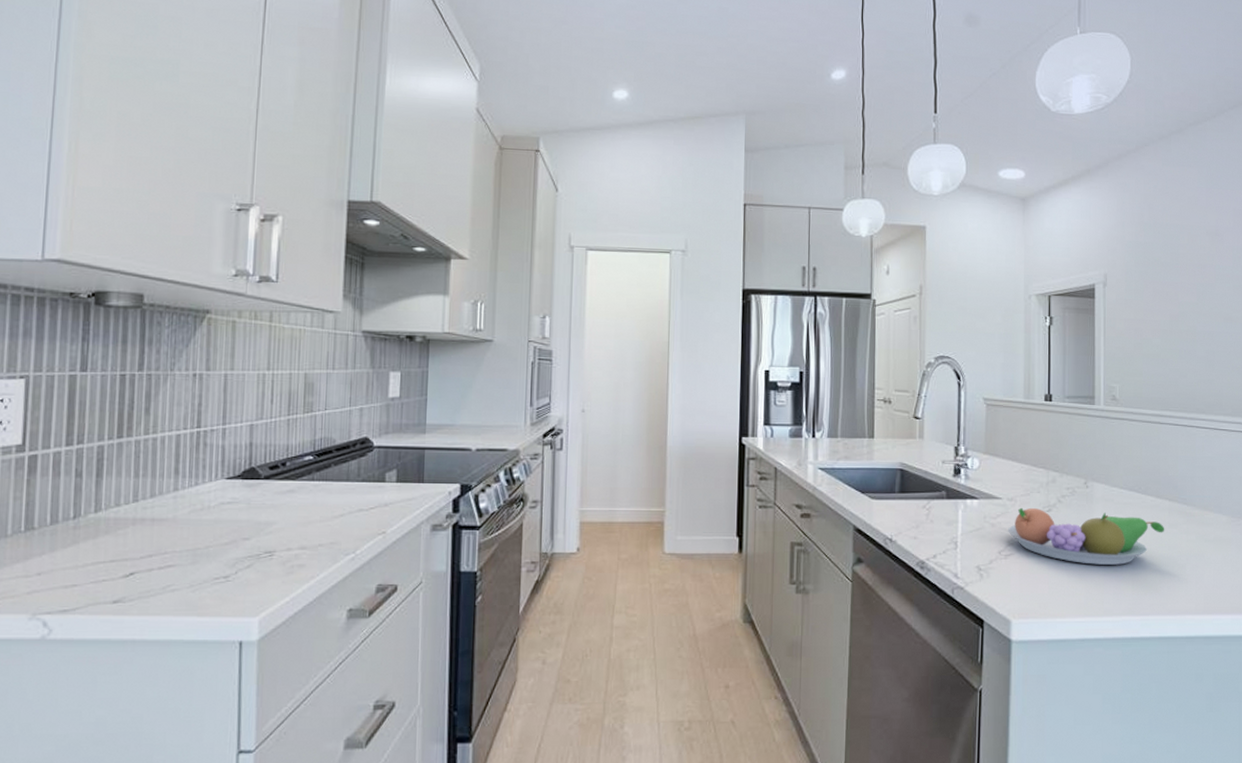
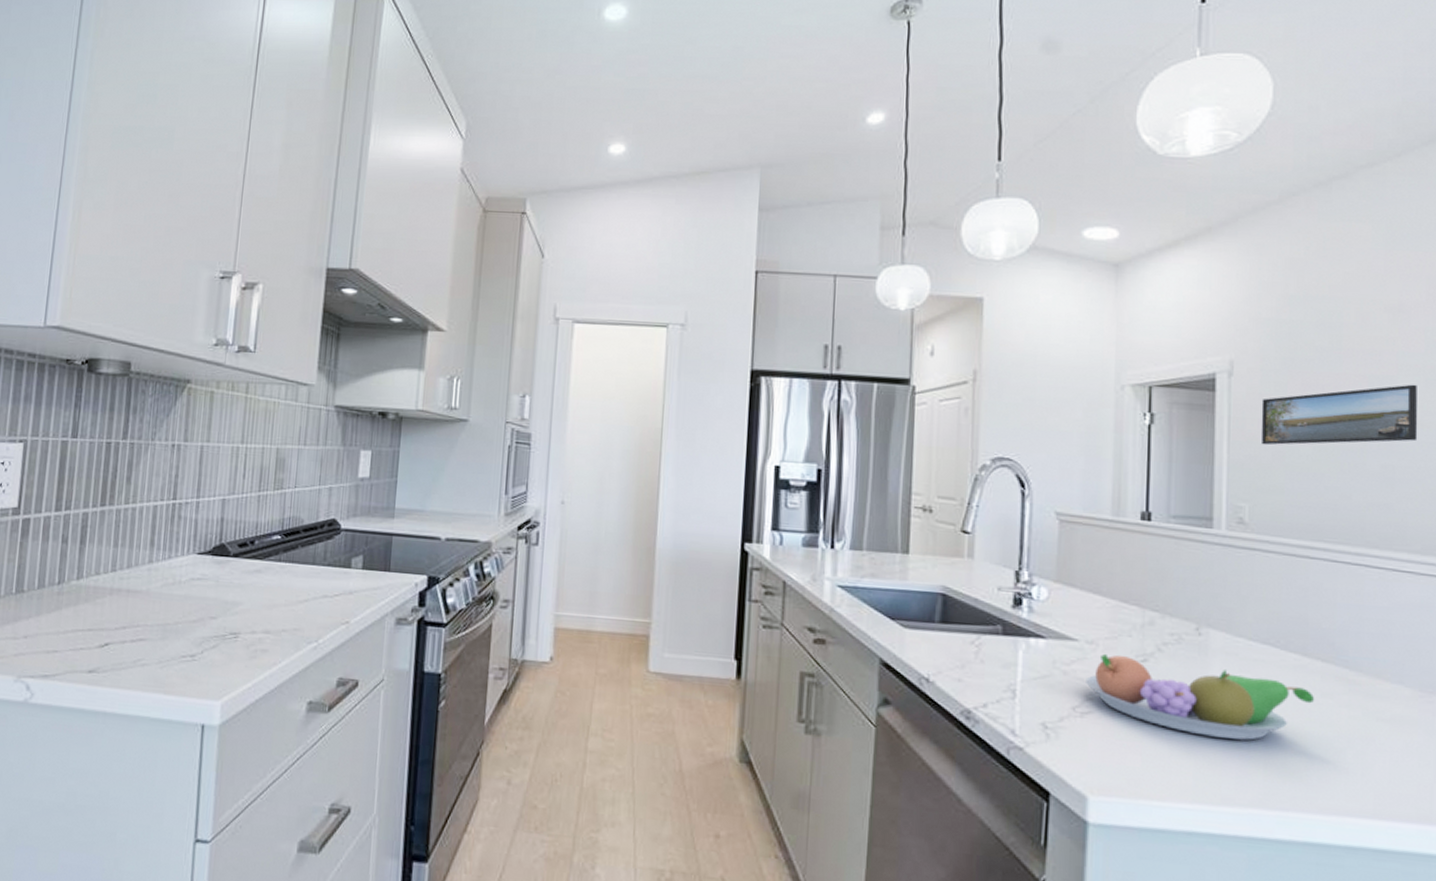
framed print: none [1126,289,1229,339] -> present [1261,384,1418,446]

